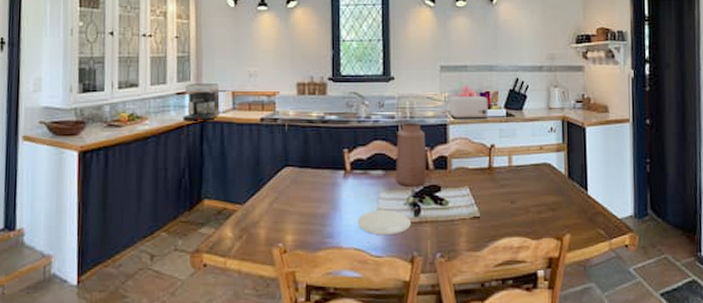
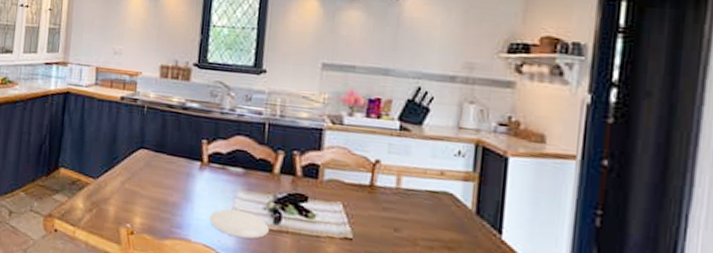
coffee maker: present [183,84,220,121] -> none [48,55,85,94]
vase: present [396,123,426,187] -> none [257,121,296,193]
toaster: present [450,95,489,120] -> none [328,99,378,129]

